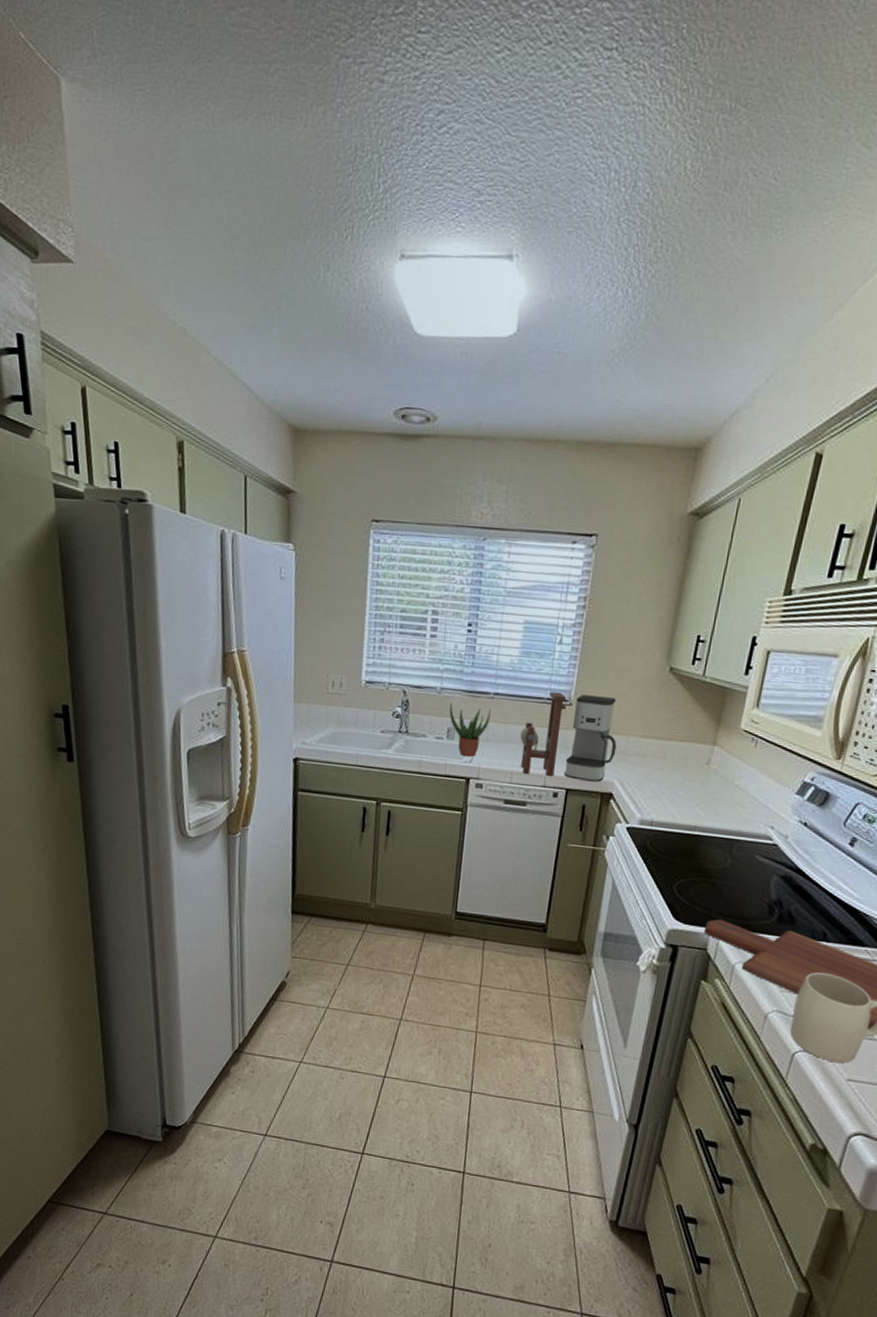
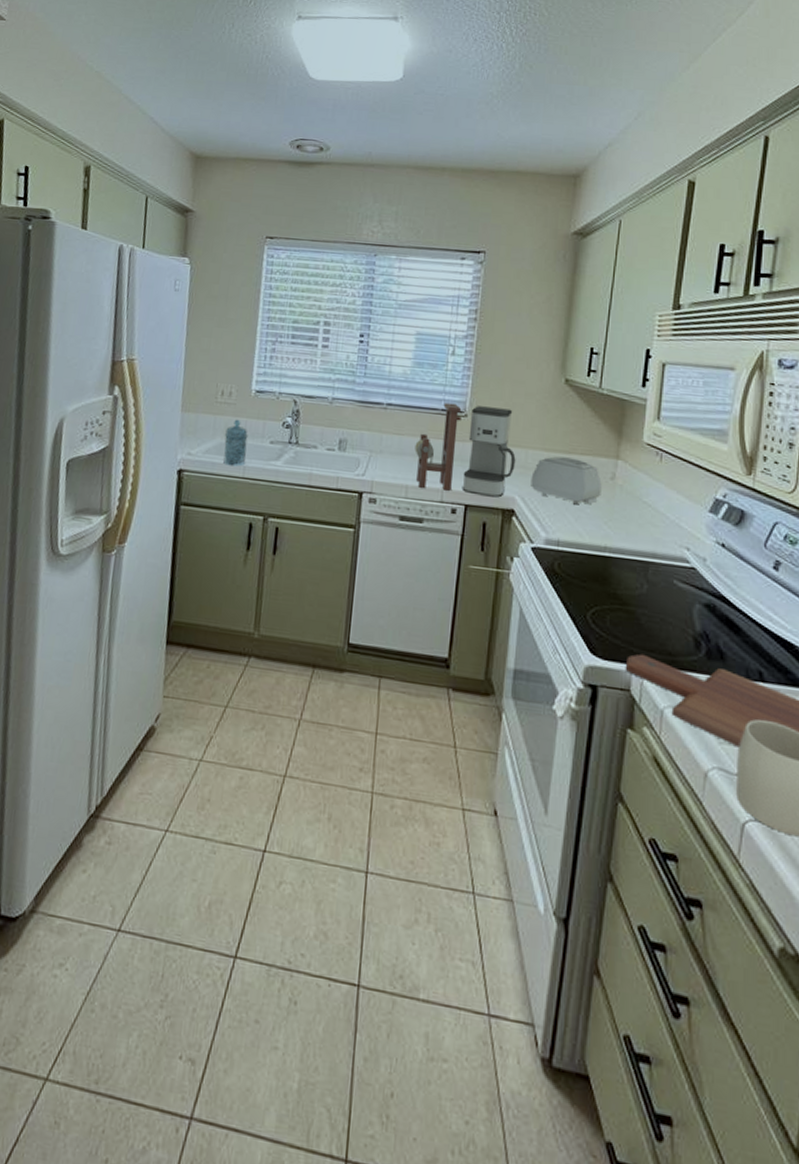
canister: none [336,709,360,755] -> present [223,419,248,467]
potted plant: present [449,703,491,757] -> none [341,413,384,470]
toaster: none [629,743,697,789] -> present [530,456,602,505]

